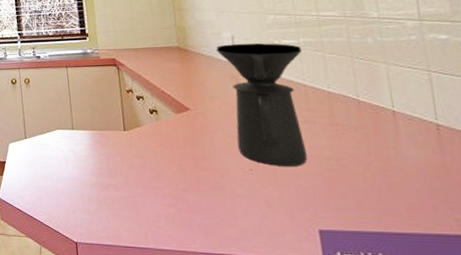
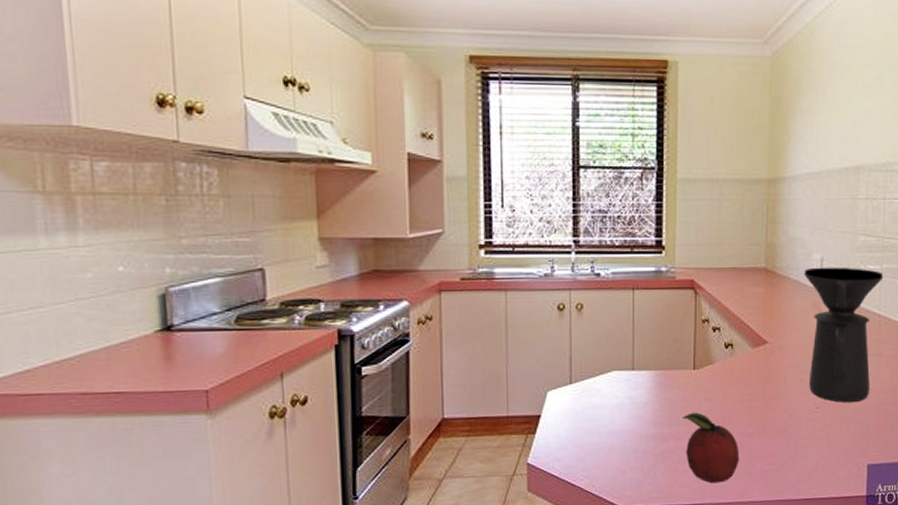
fruit: none [119,167,178,231] -> present [682,412,740,484]

